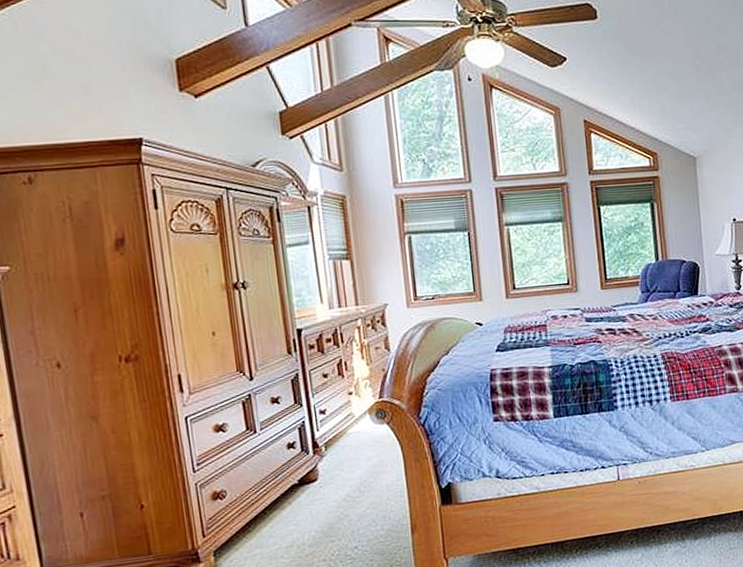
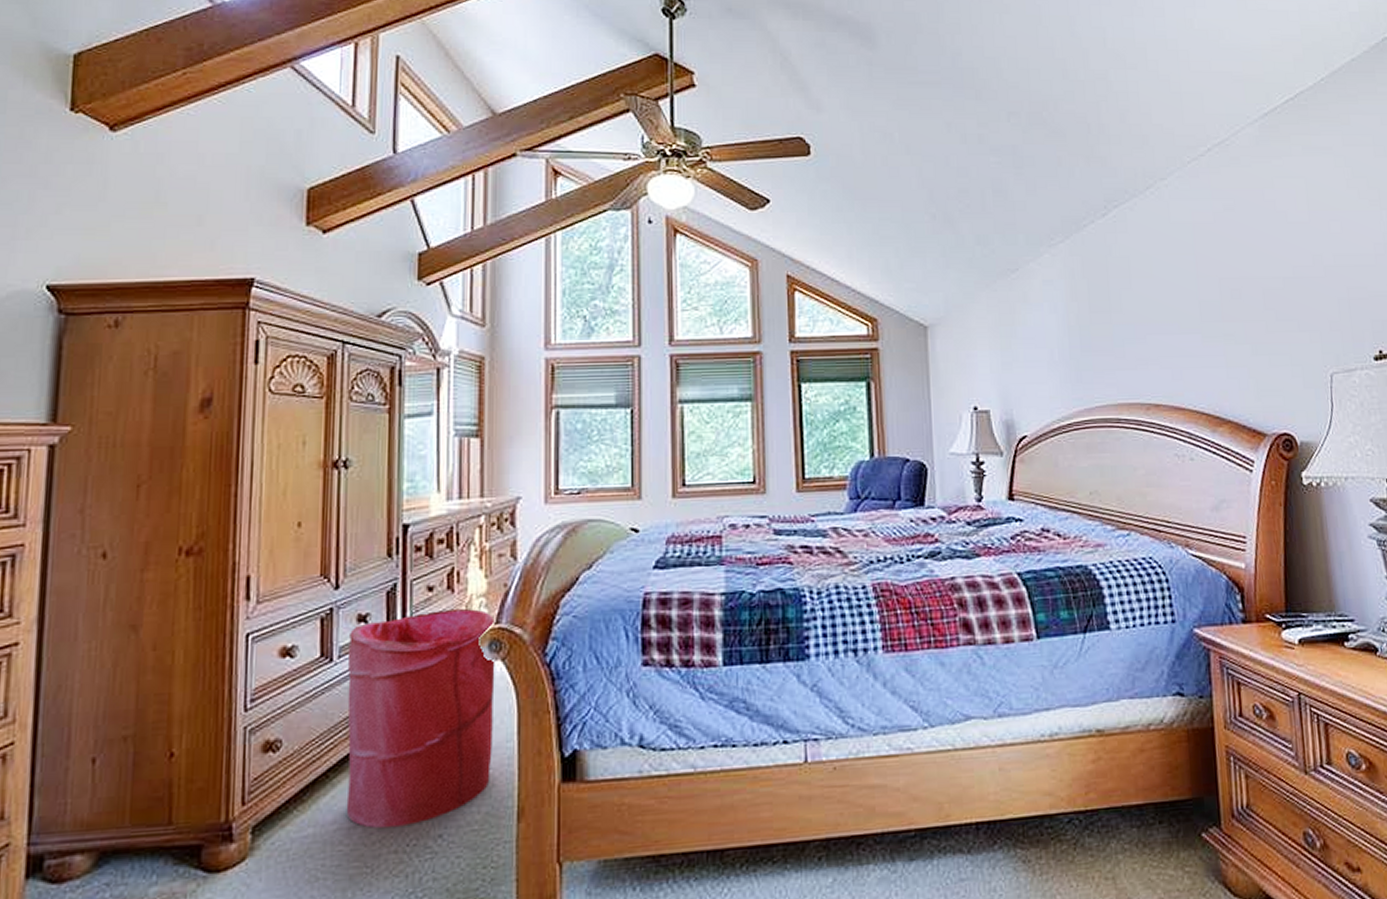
laundry hamper: none [267,388,388,546] -> present [346,608,496,829]

